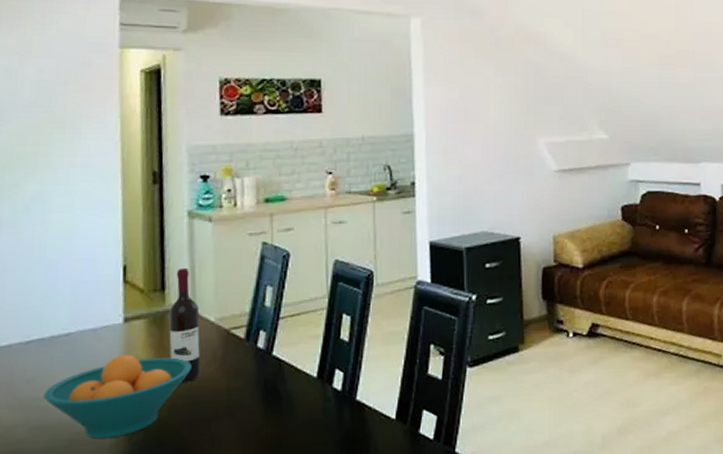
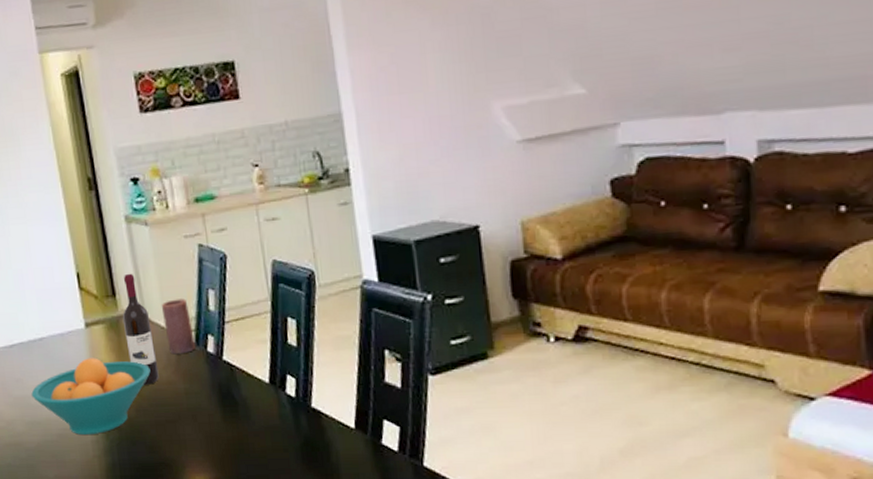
candle: none [214,294,245,350] -> present [161,299,195,355]

